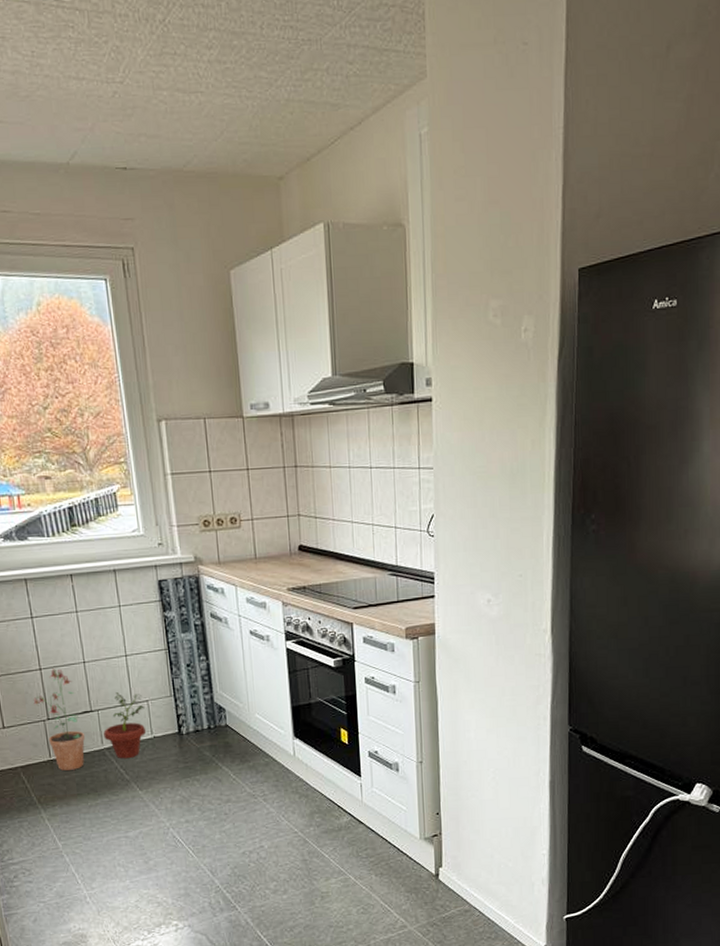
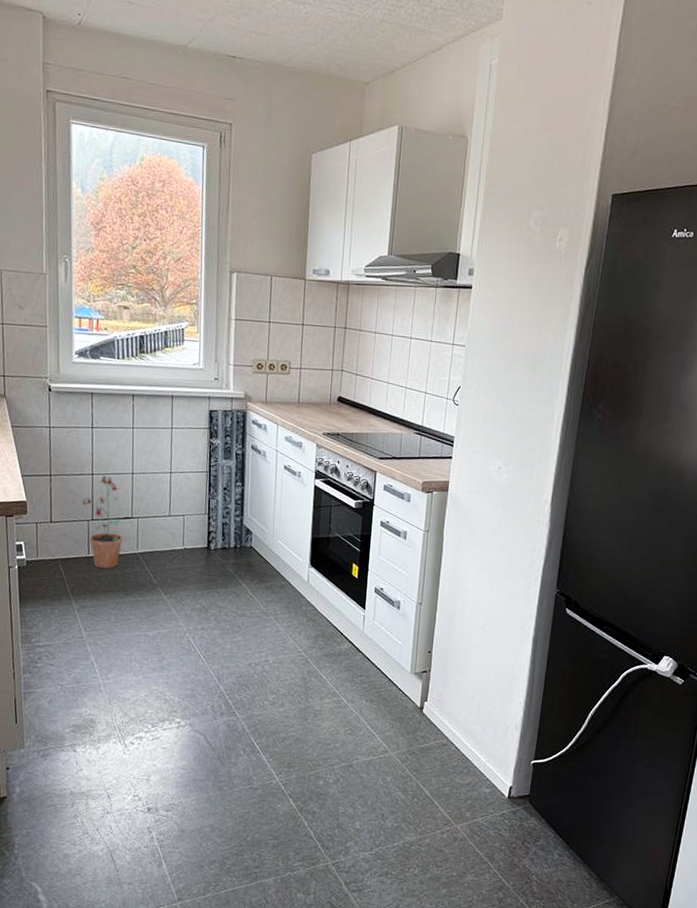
potted plant: present [103,692,147,759] -> none [140,504,180,565]

